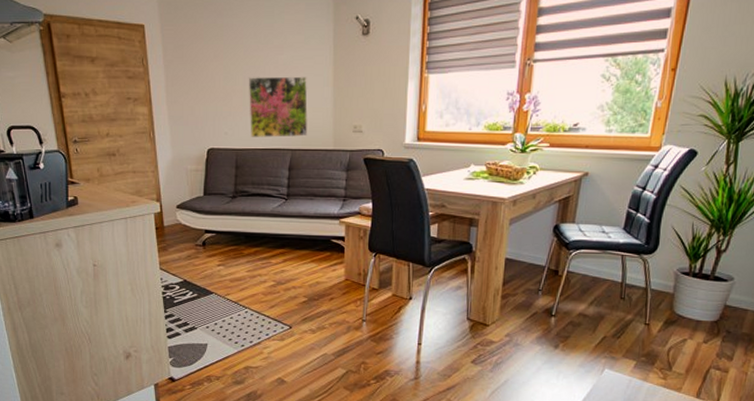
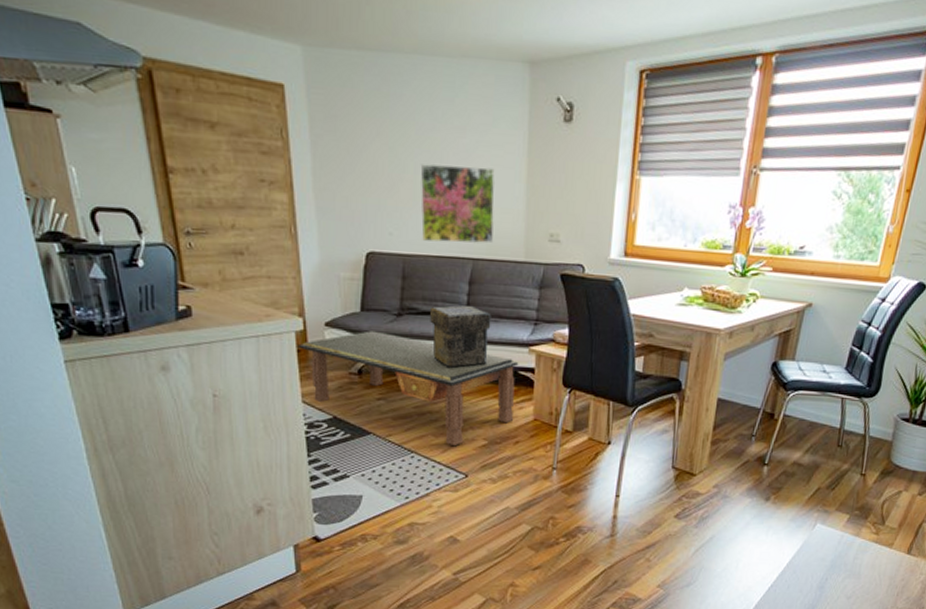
coffee table: none [156,211,331,303] -> present [297,331,519,447]
decorative box: none [258,187,308,239] -> present [430,305,492,369]

